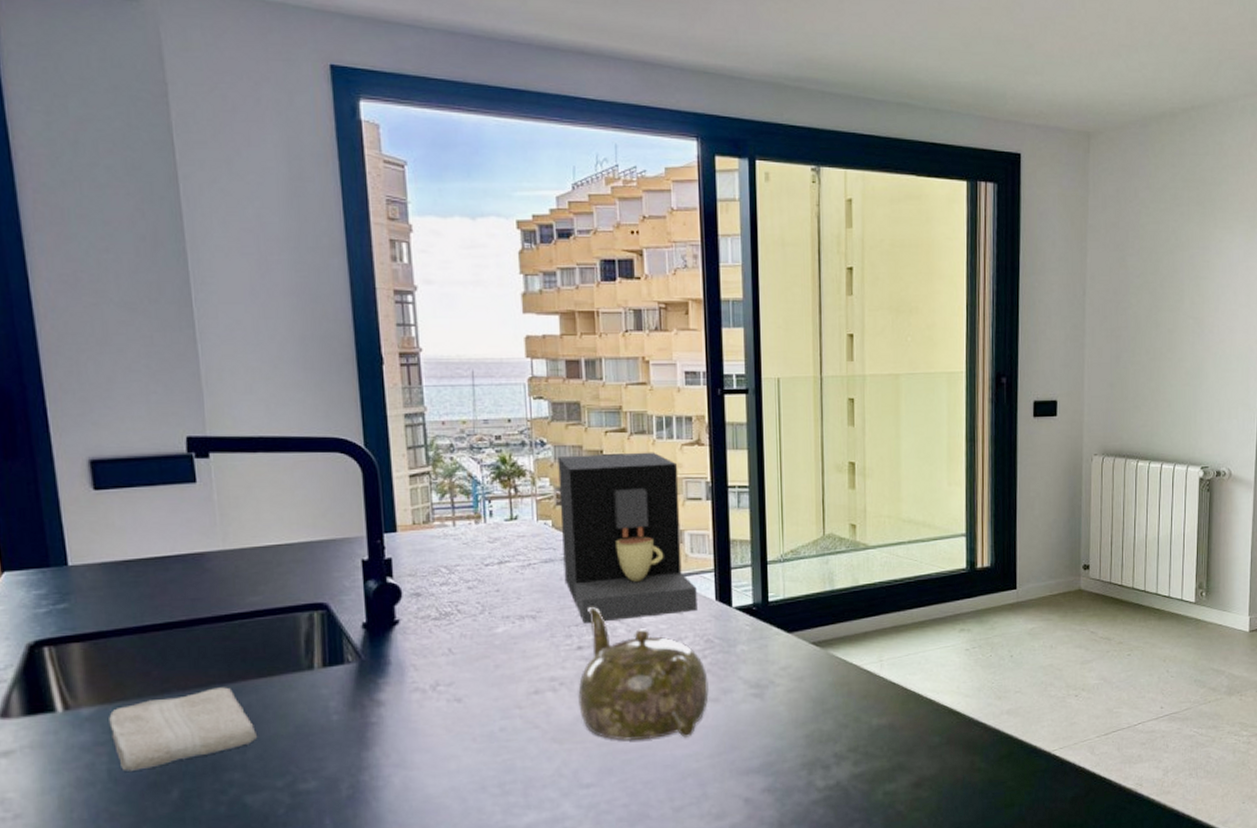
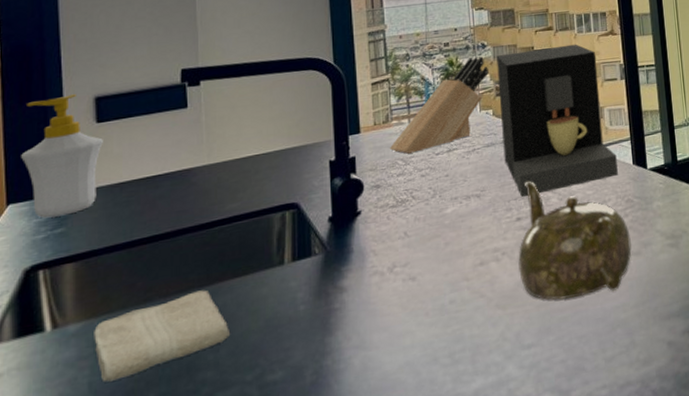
soap bottle: none [12,454,103,591] -> present [21,94,103,219]
knife block: none [430,455,548,561] -> present [389,56,489,154]

